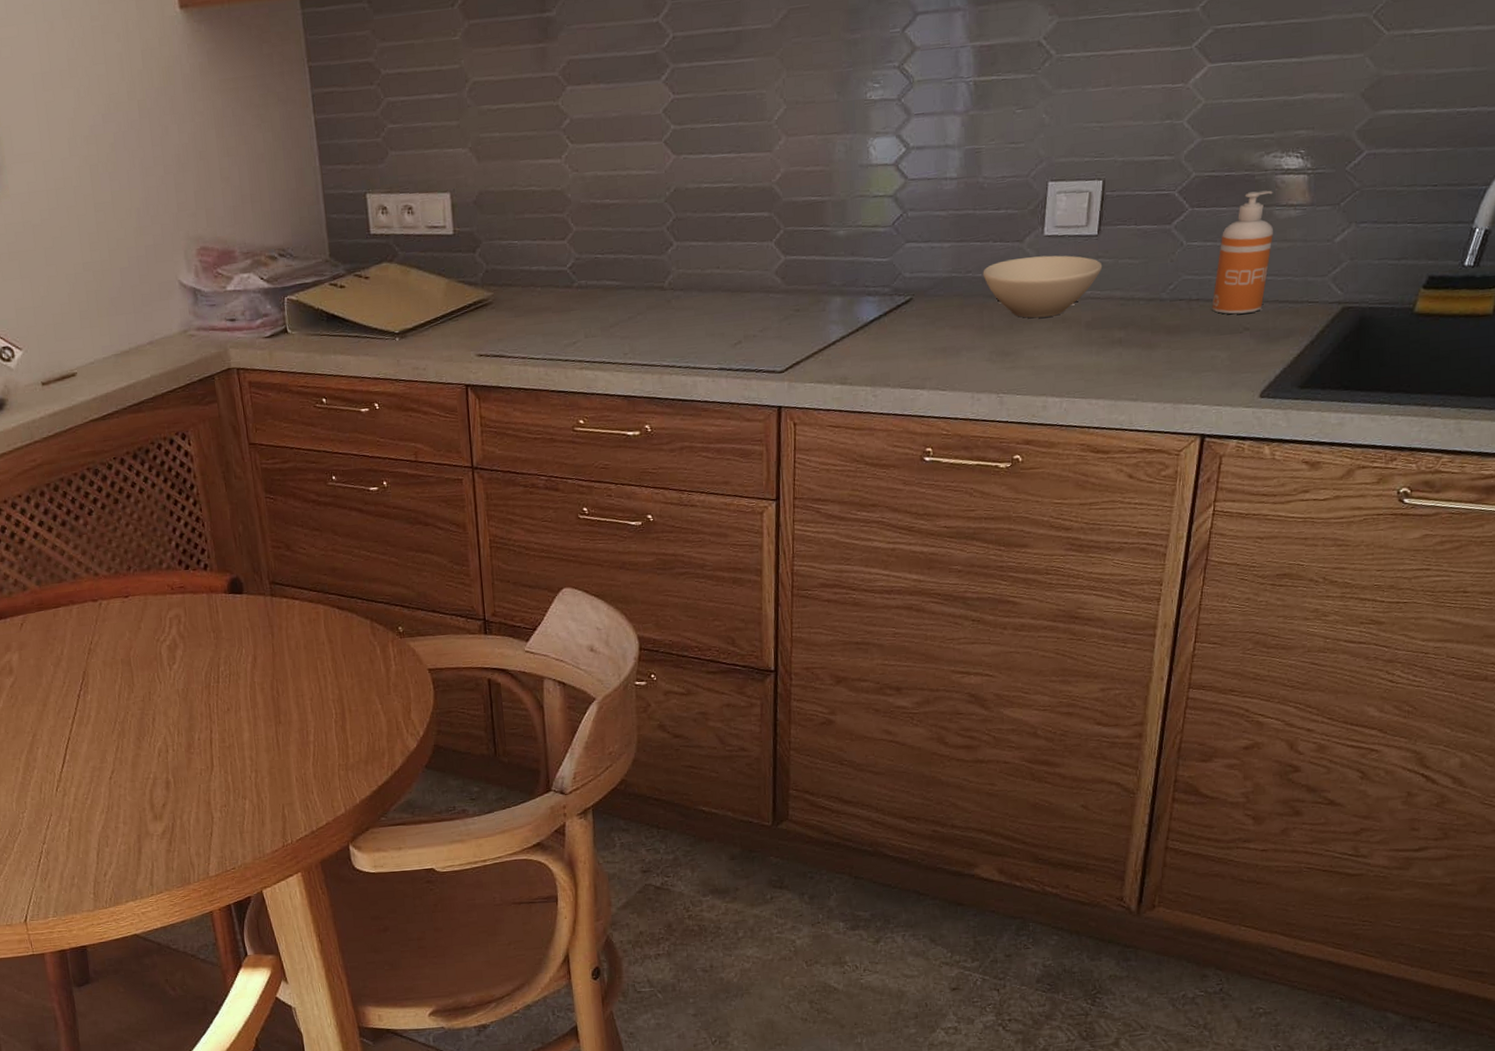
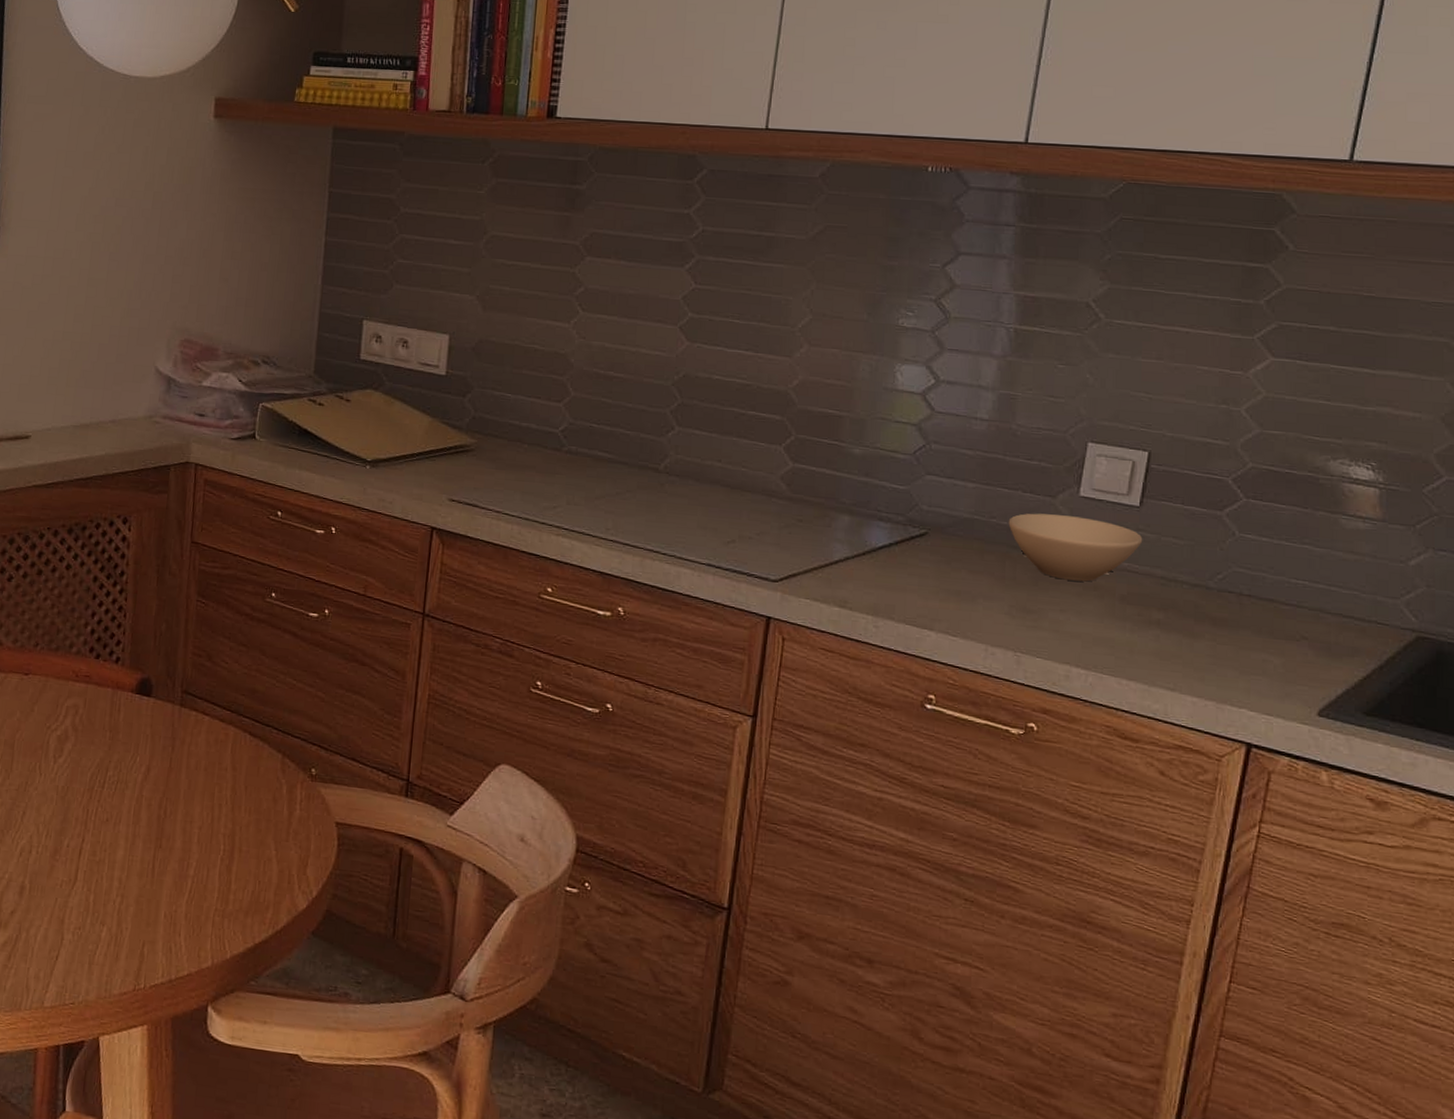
soap dispenser: present [1212,190,1274,315] -> none [1265,494,1339,622]

